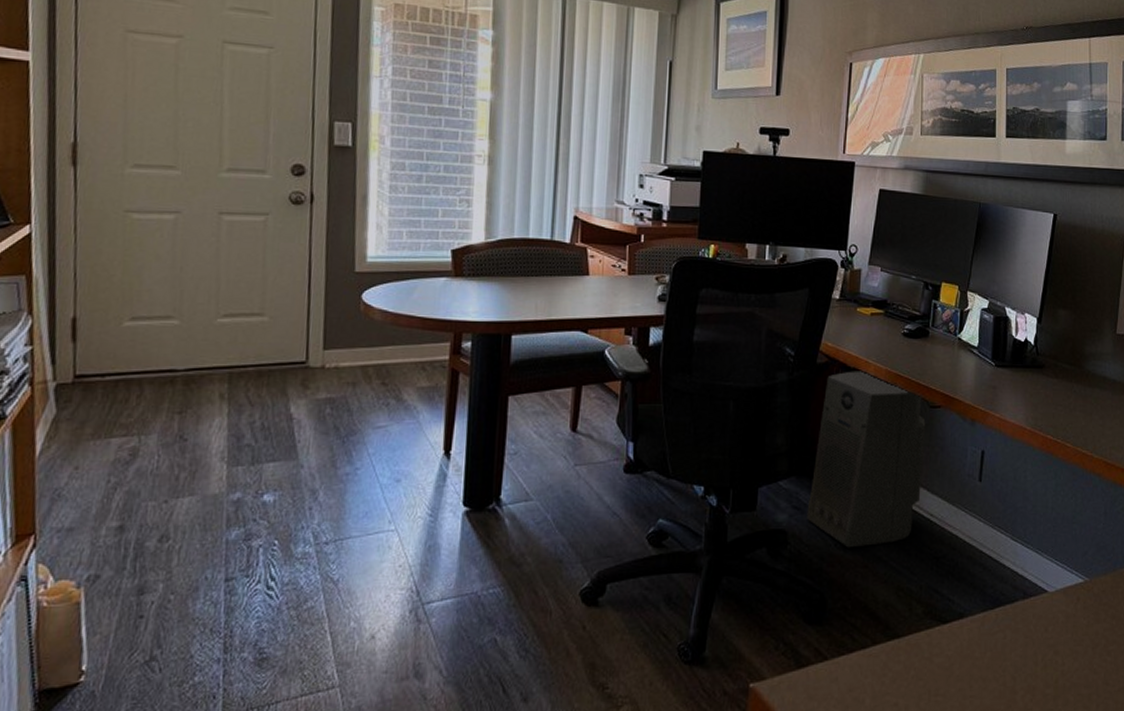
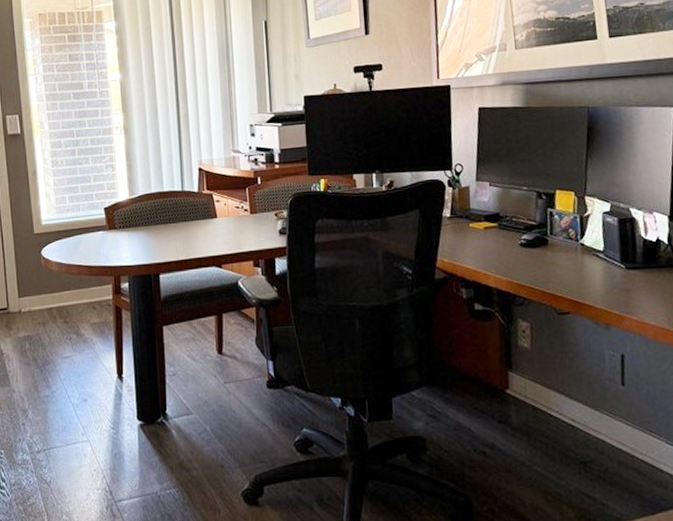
air purifier: present [807,371,926,548] -> none [442,283,559,453]

